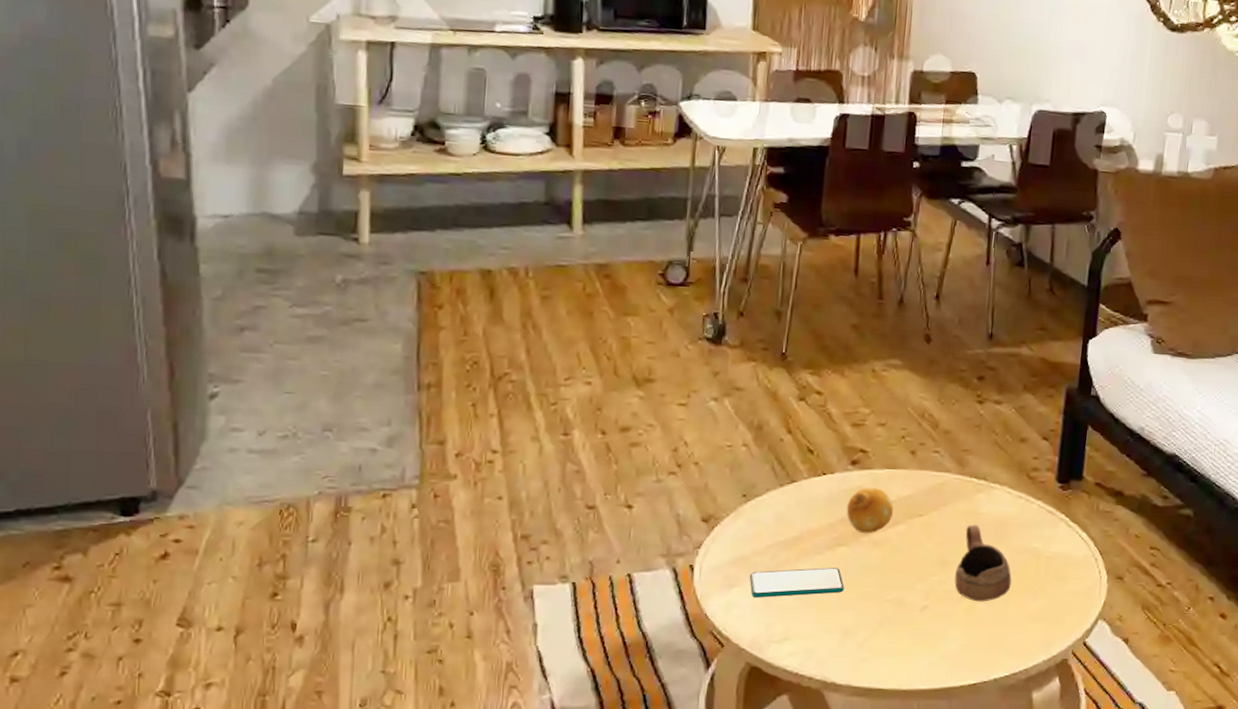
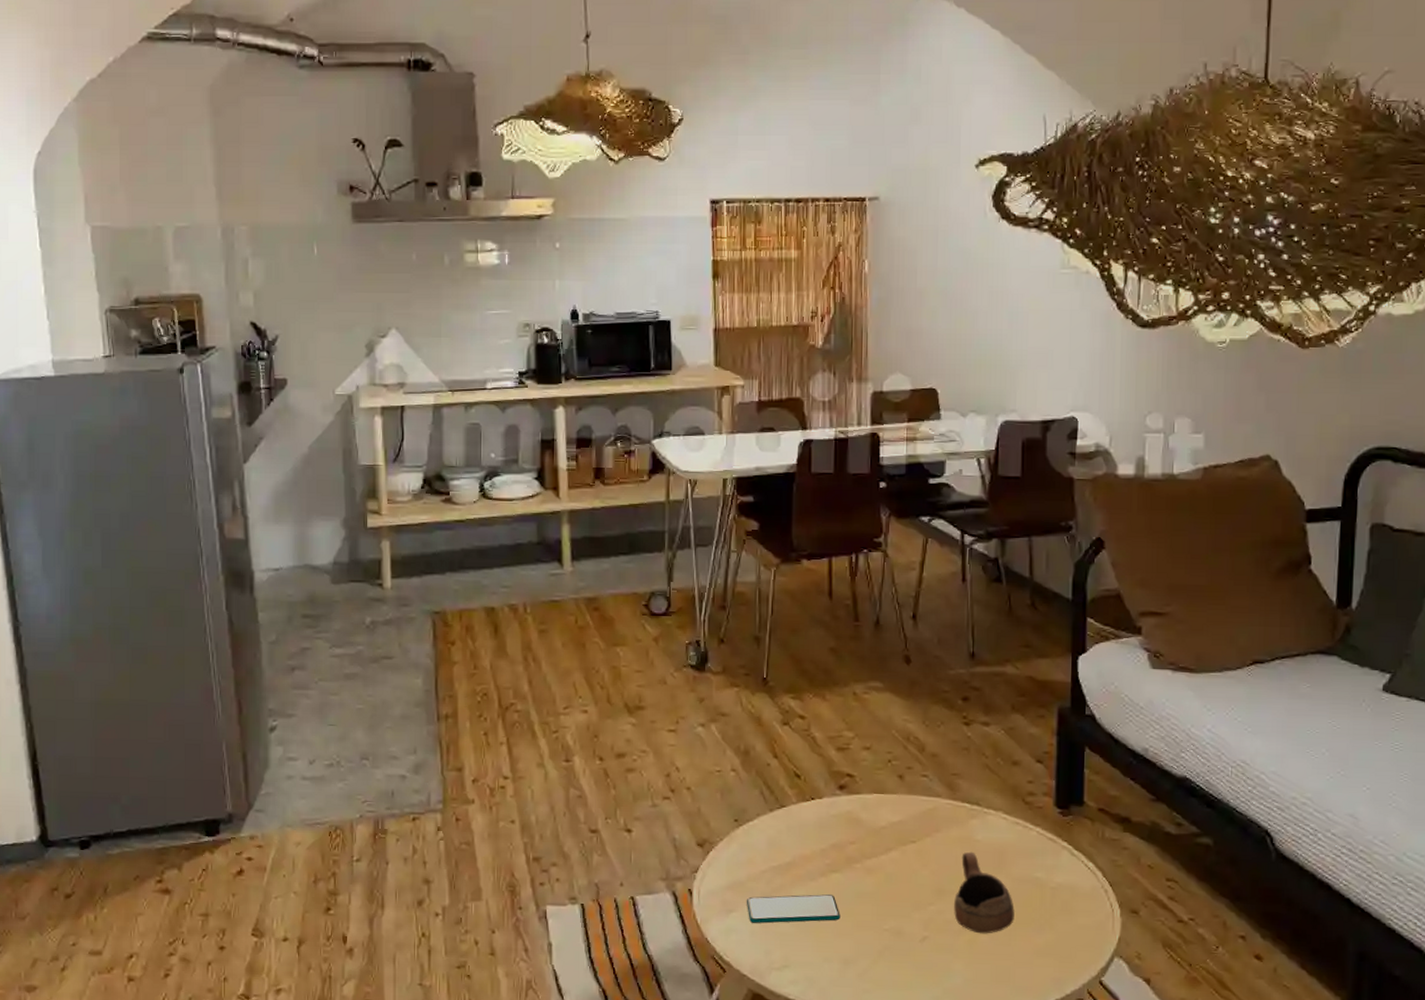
fruit: present [846,488,894,534] -> none [837,813,886,861]

